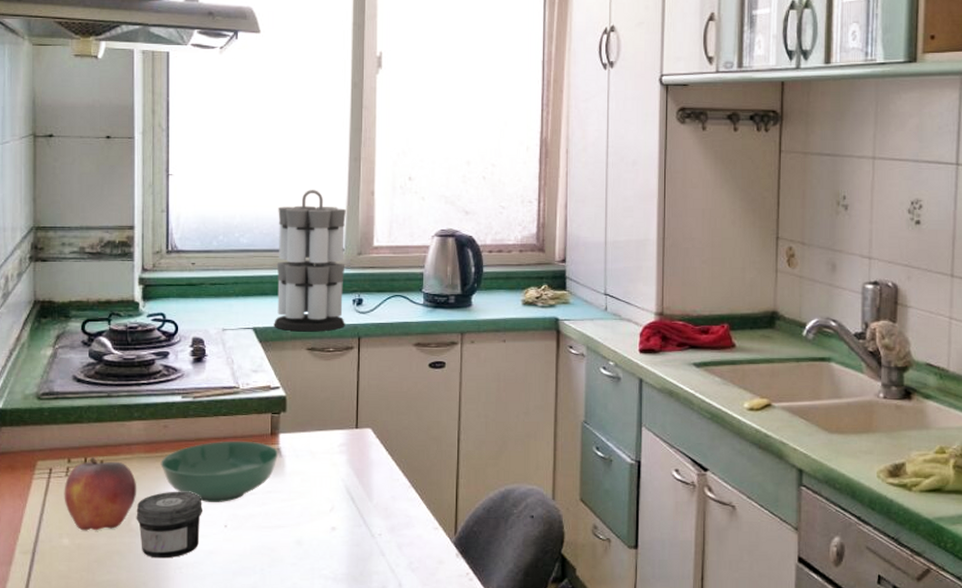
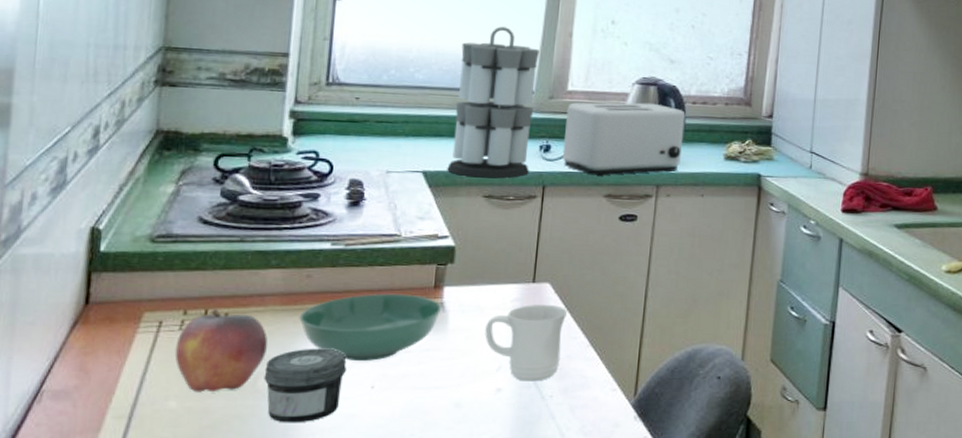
mug: none [318,448,389,521] -> present [485,304,568,382]
toaster: none [373,254,483,326] -> present [562,102,686,176]

